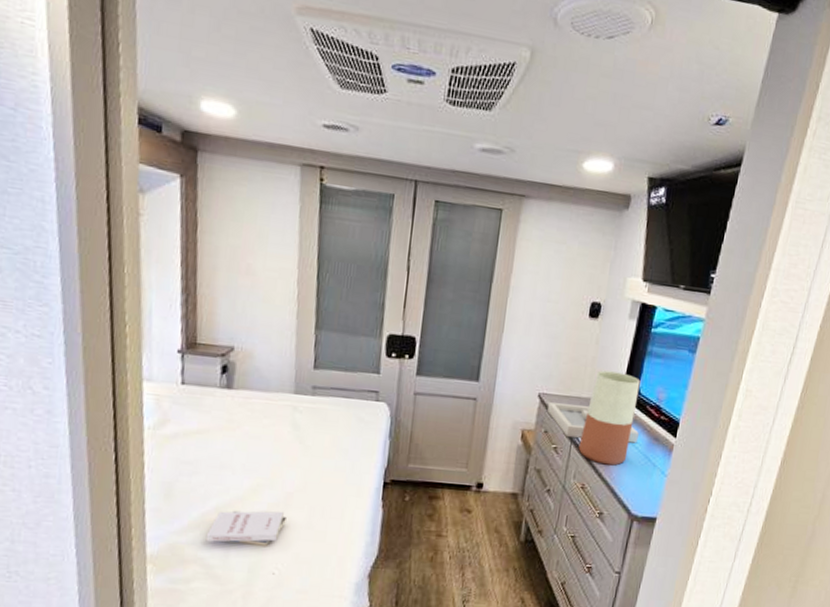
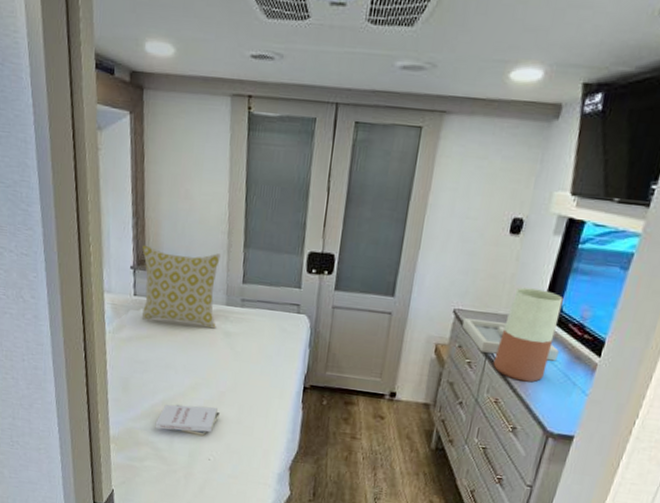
pillow: none [190,325,288,421] -> present [141,245,220,329]

